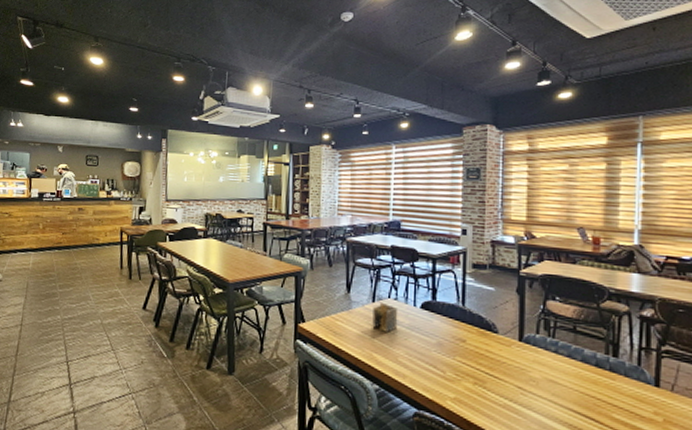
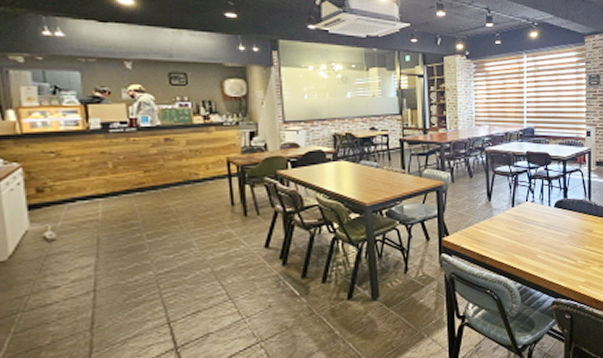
napkin holder: present [372,302,398,333] -> none [513,206,535,234]

